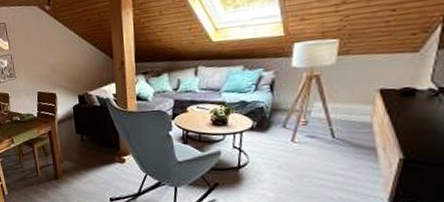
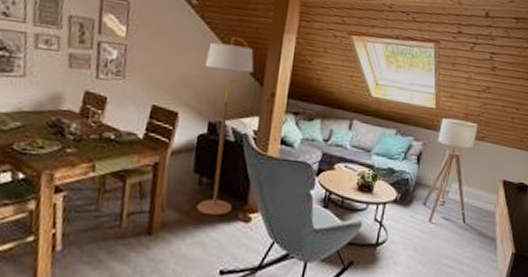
floor lamp: none [65,25,110,162] -> present [196,37,254,216]

